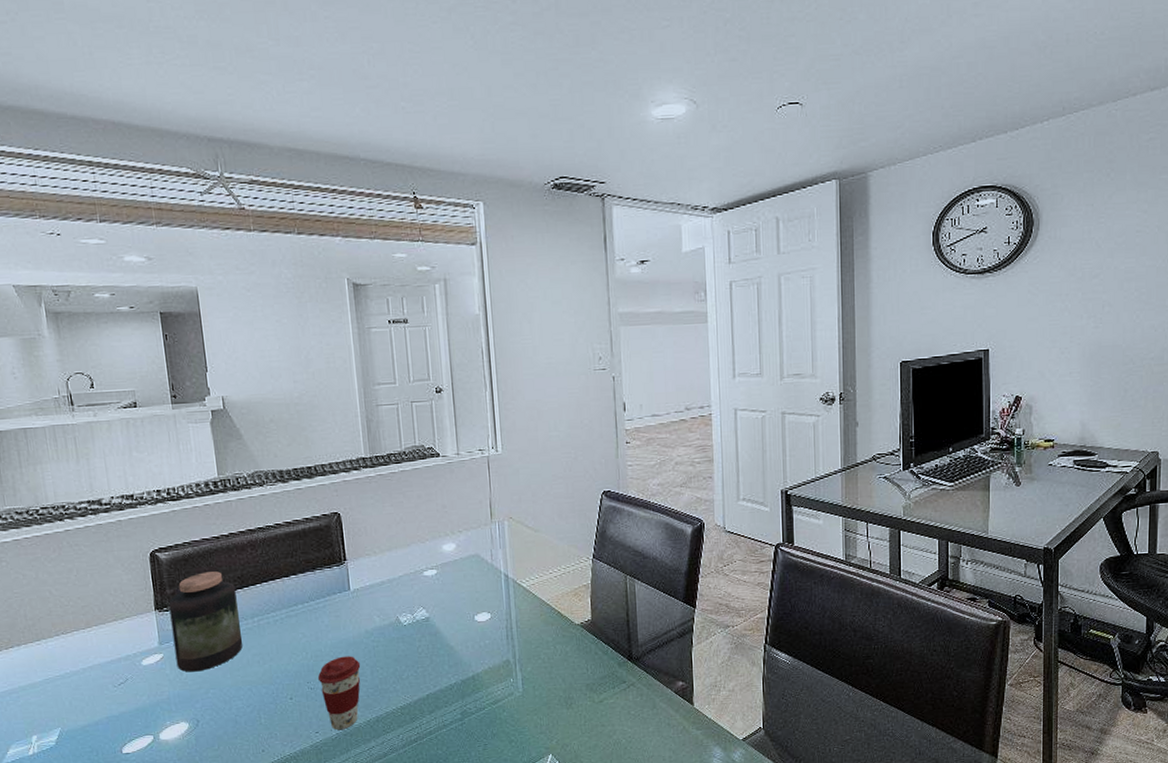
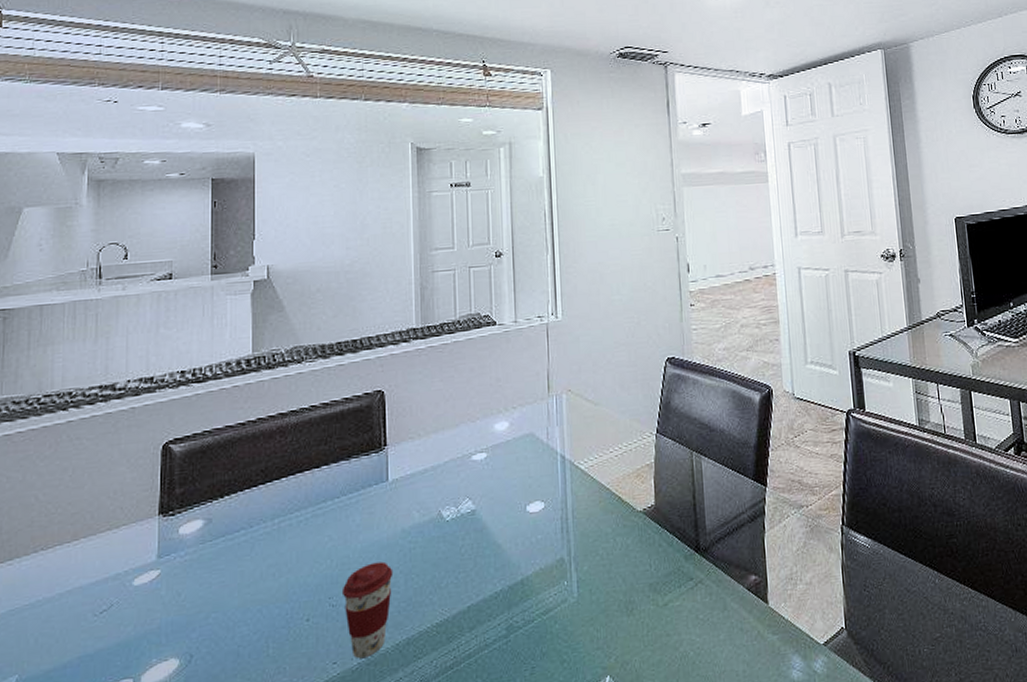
jar: present [168,571,243,672] -> none [175,464,258,592]

